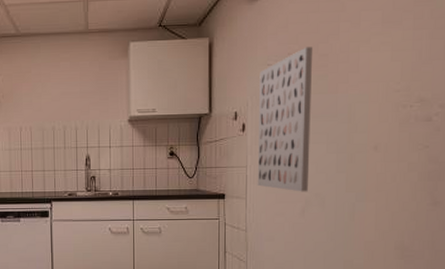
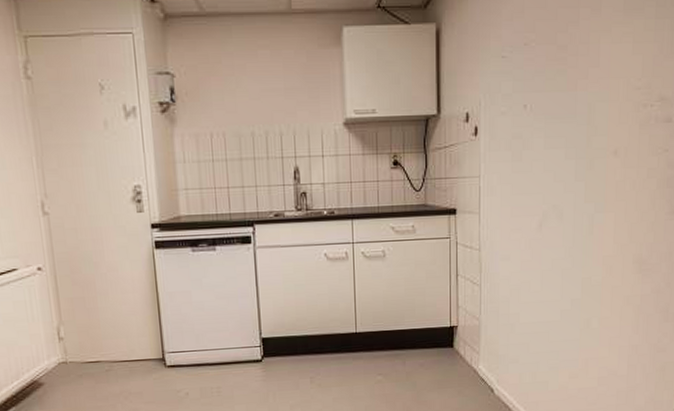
wall art: present [257,47,313,192] -> none [491,36,552,204]

